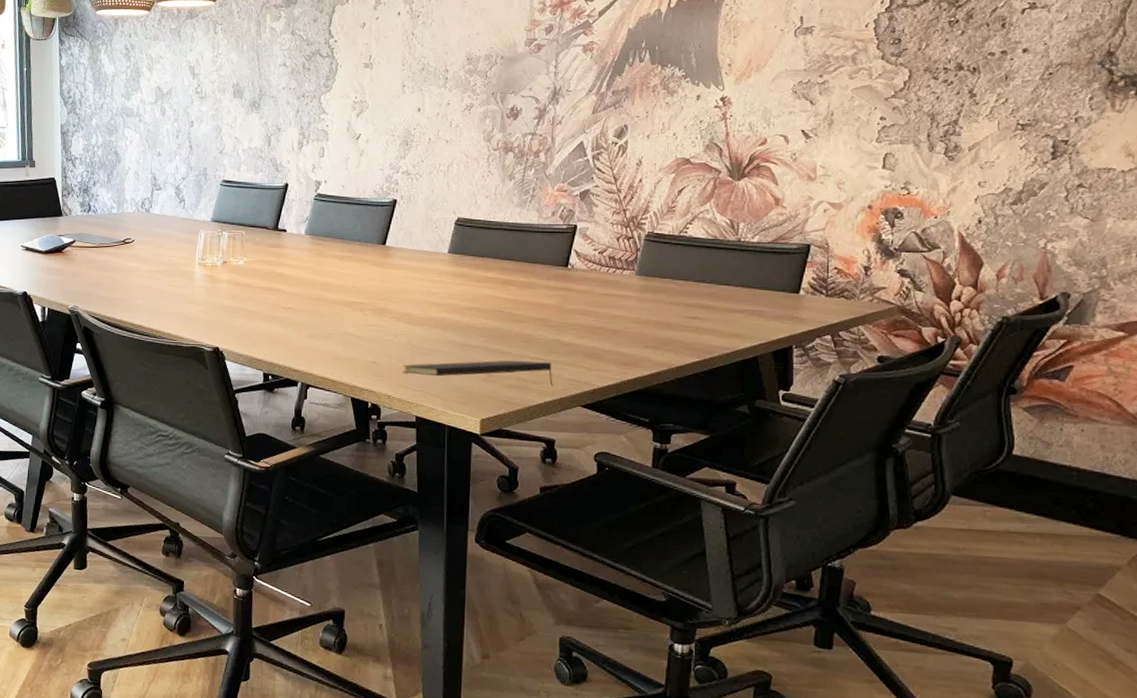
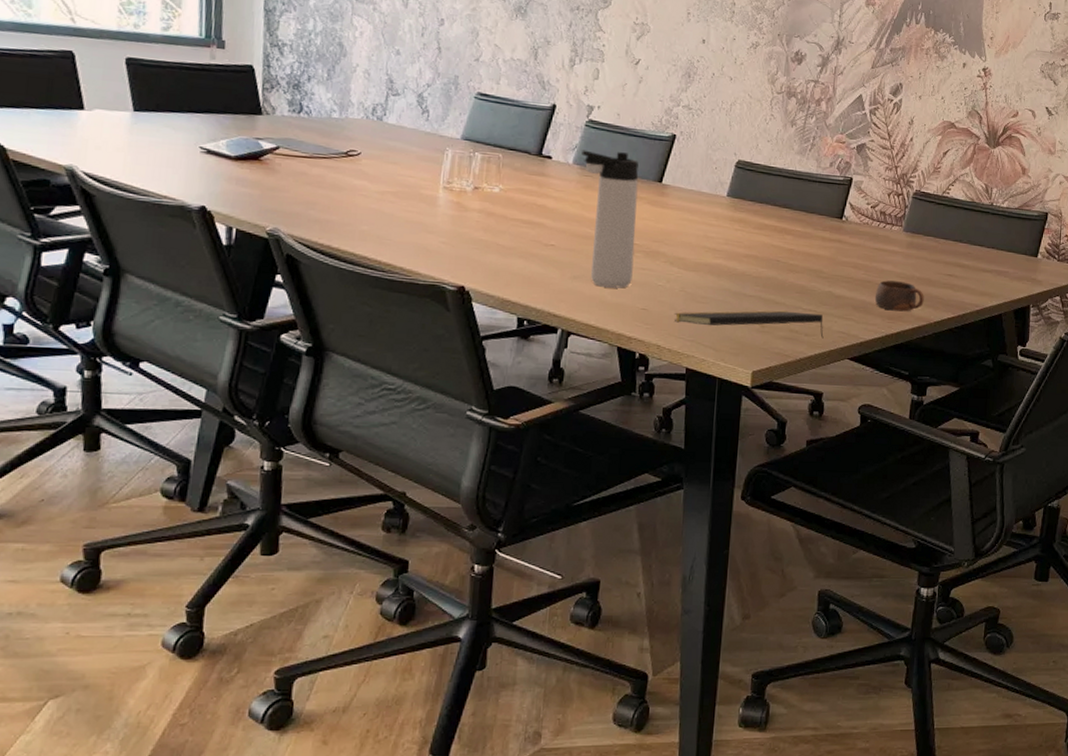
thermos bottle: none [312,220,364,344] -> present [582,150,639,288]
cup: none [607,326,663,357] -> present [874,280,924,312]

